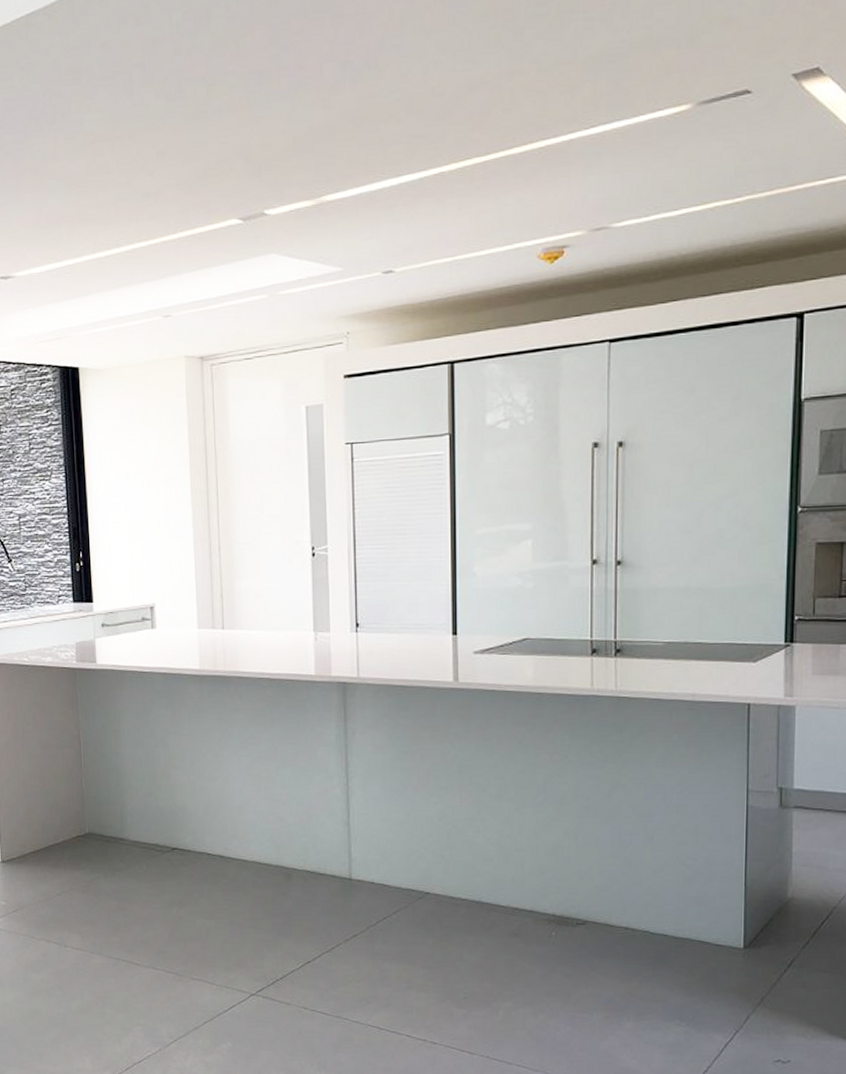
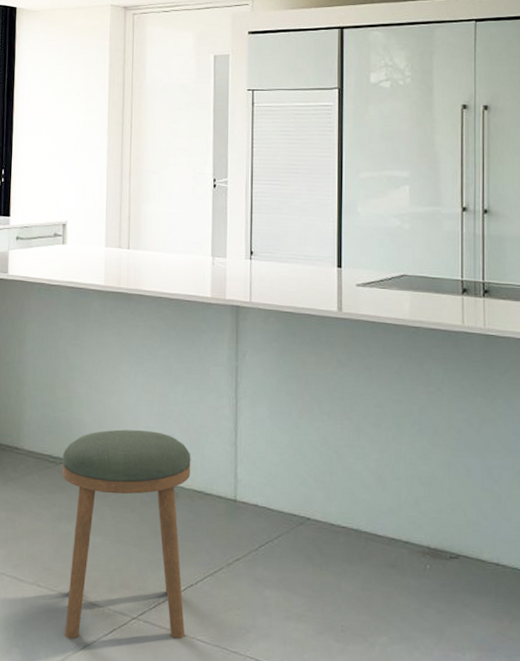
stool: none [169,815,305,1016] -> present [62,429,191,639]

